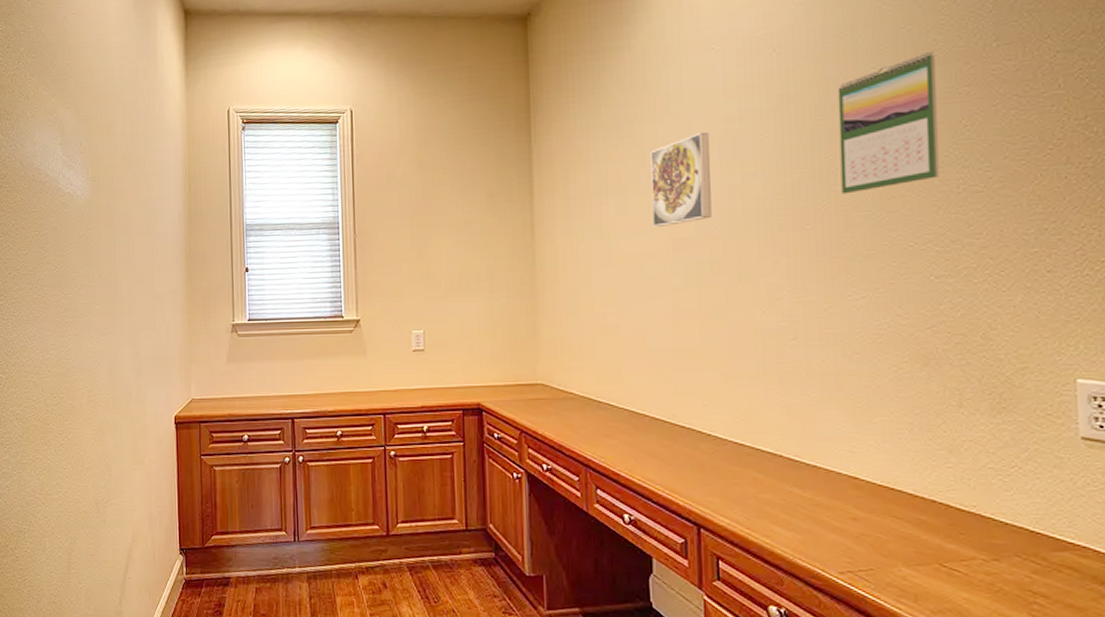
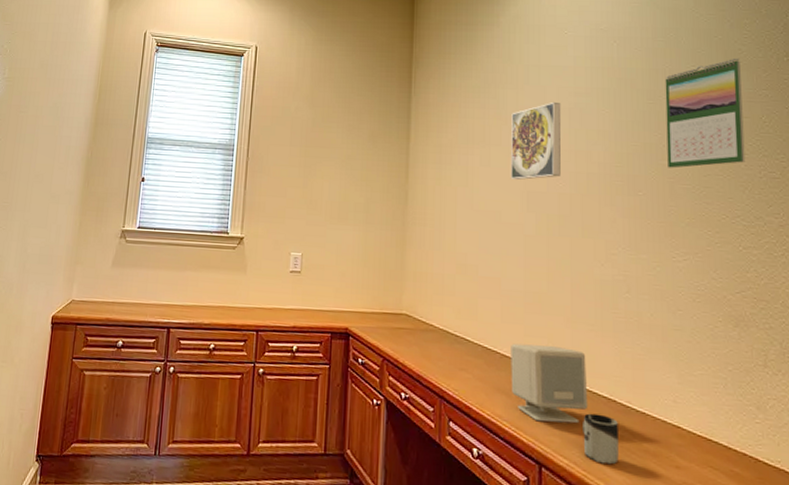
speaker: none [661,403,751,483] -> present [511,343,589,424]
cup: none [745,470,787,521] -> present [583,413,619,465]

